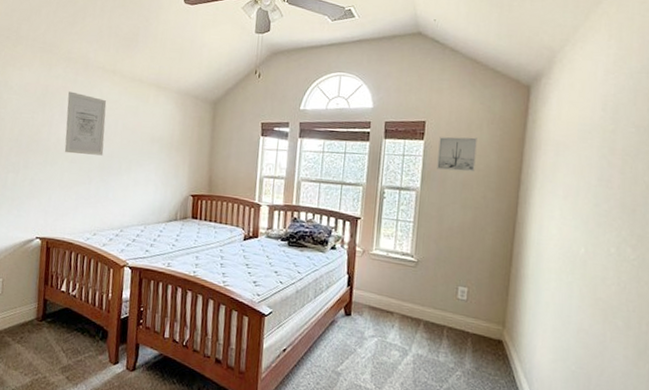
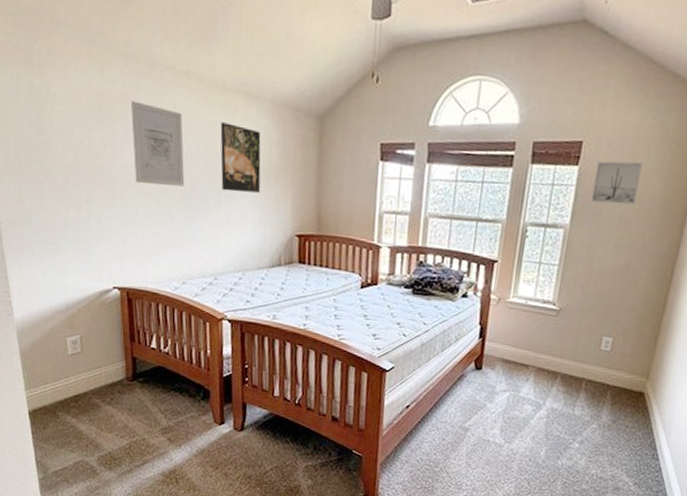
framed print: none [132,107,167,161] -> present [220,122,261,193]

